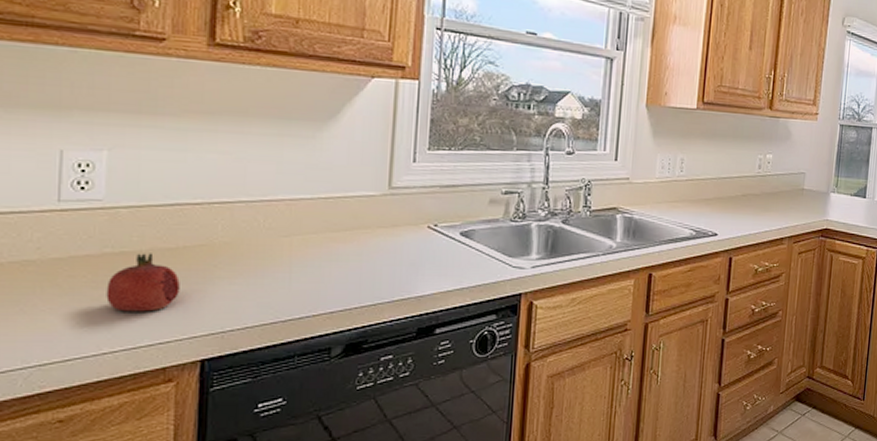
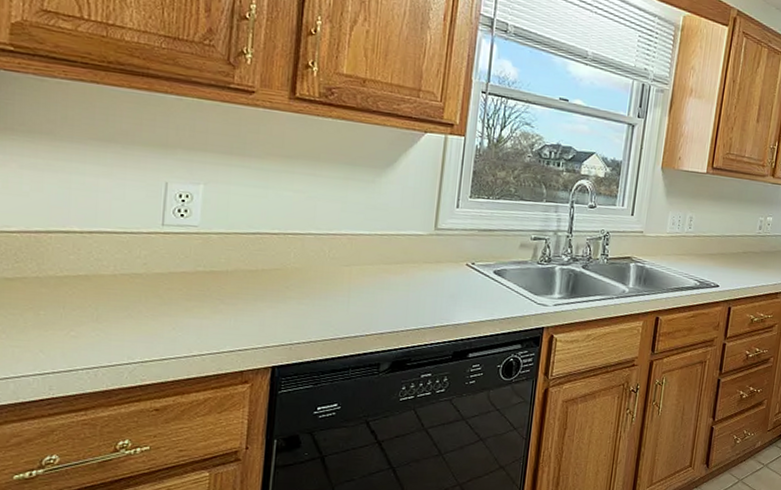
fruit: present [106,253,180,312] -> none [197,272,258,323]

